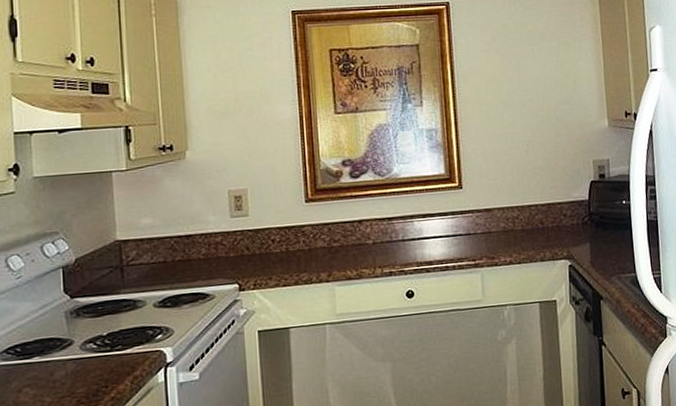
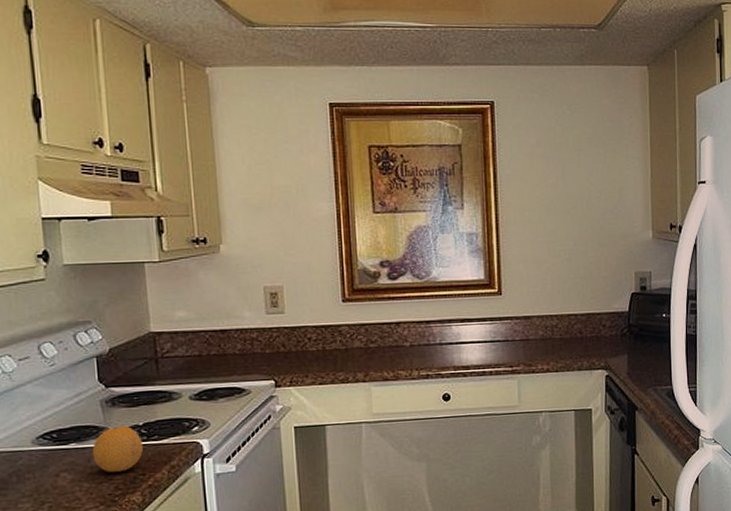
fruit: none [55,336,107,386] -> present [92,425,144,472]

